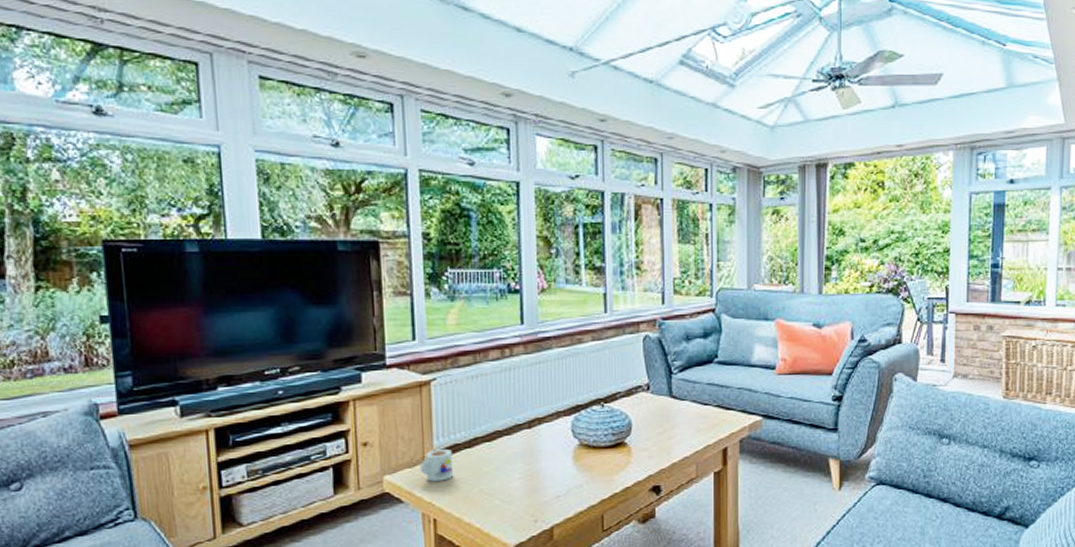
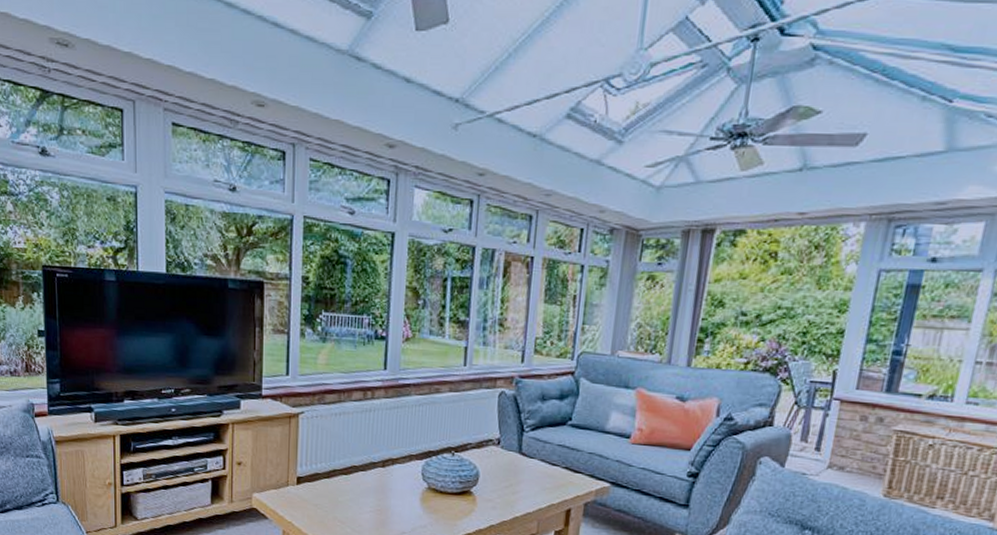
mug: present [420,448,454,482] -> none [284,475,313,505]

